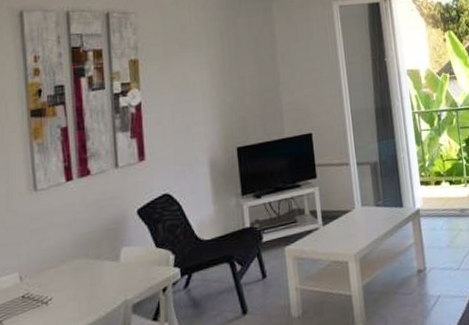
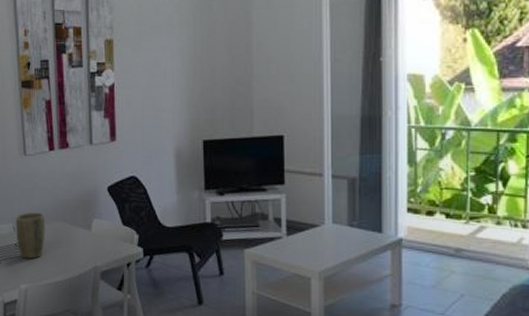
plant pot: none [23,252,63,312] -> present [15,212,46,259]

